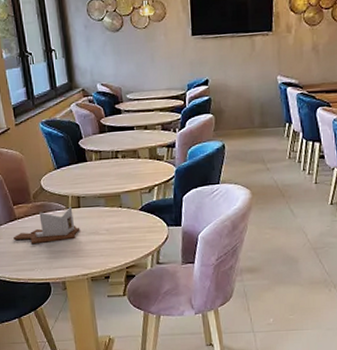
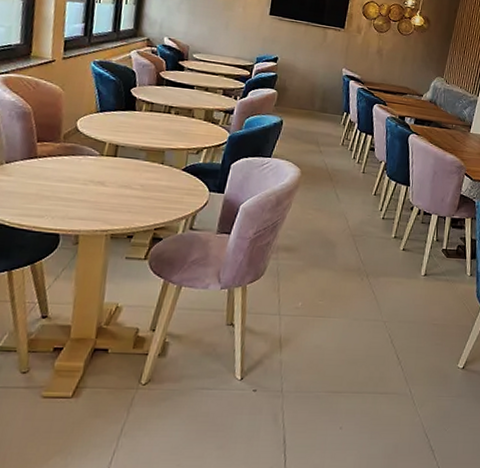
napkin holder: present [14,206,80,245] -> none [27,153,111,189]

